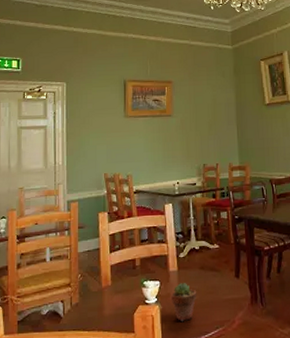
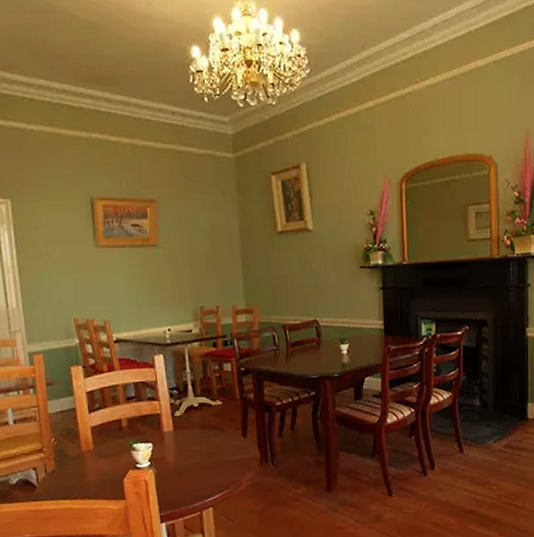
potted succulent: present [171,283,197,321] -> none [167,444,198,485]

